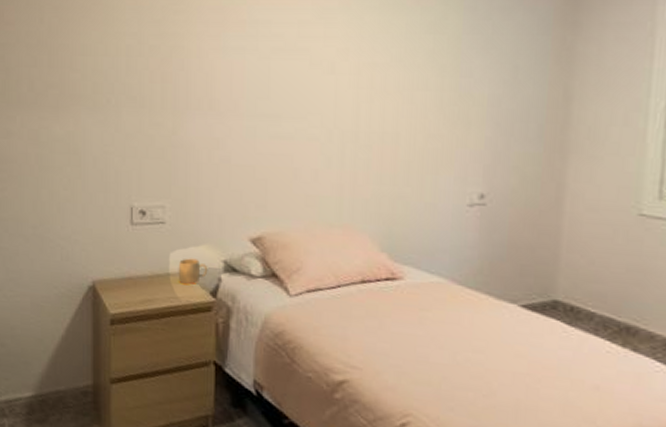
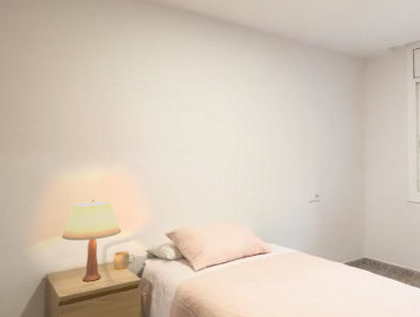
table lamp: none [110,183,188,298] -> present [61,199,121,282]

